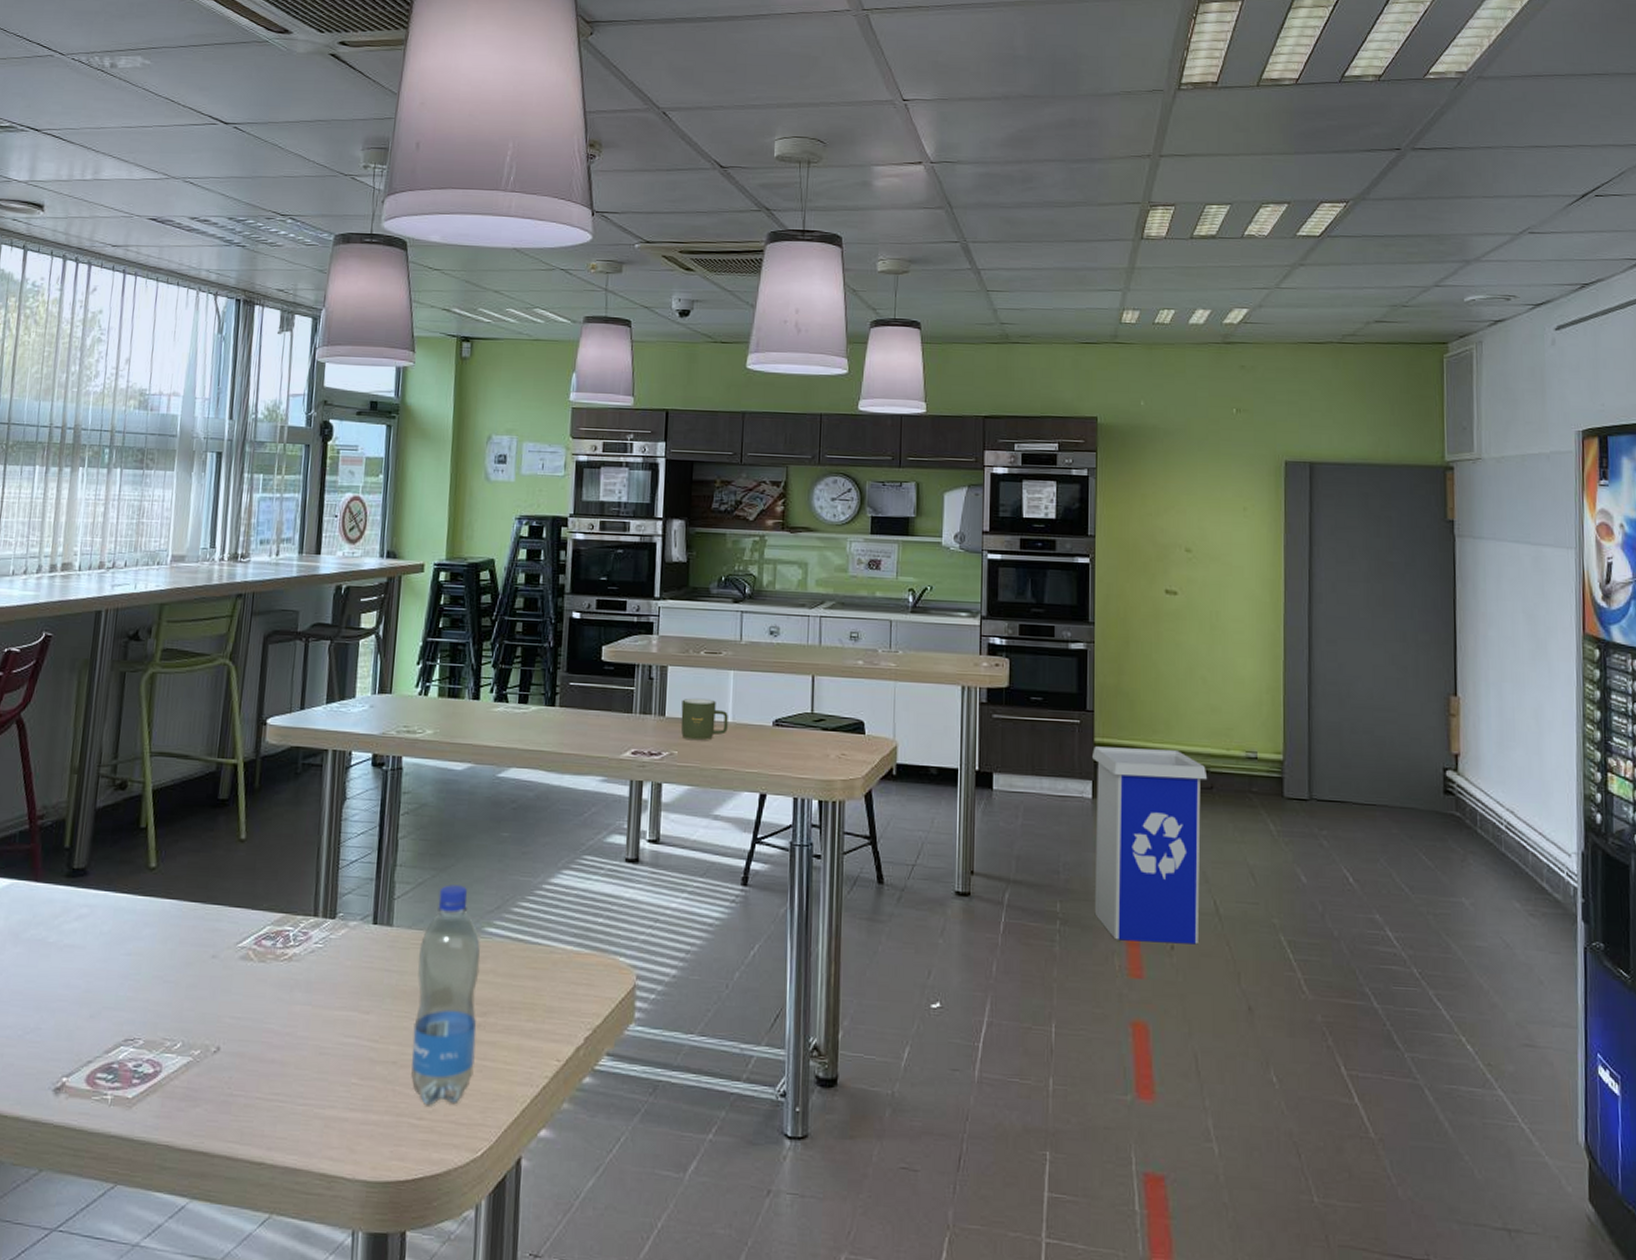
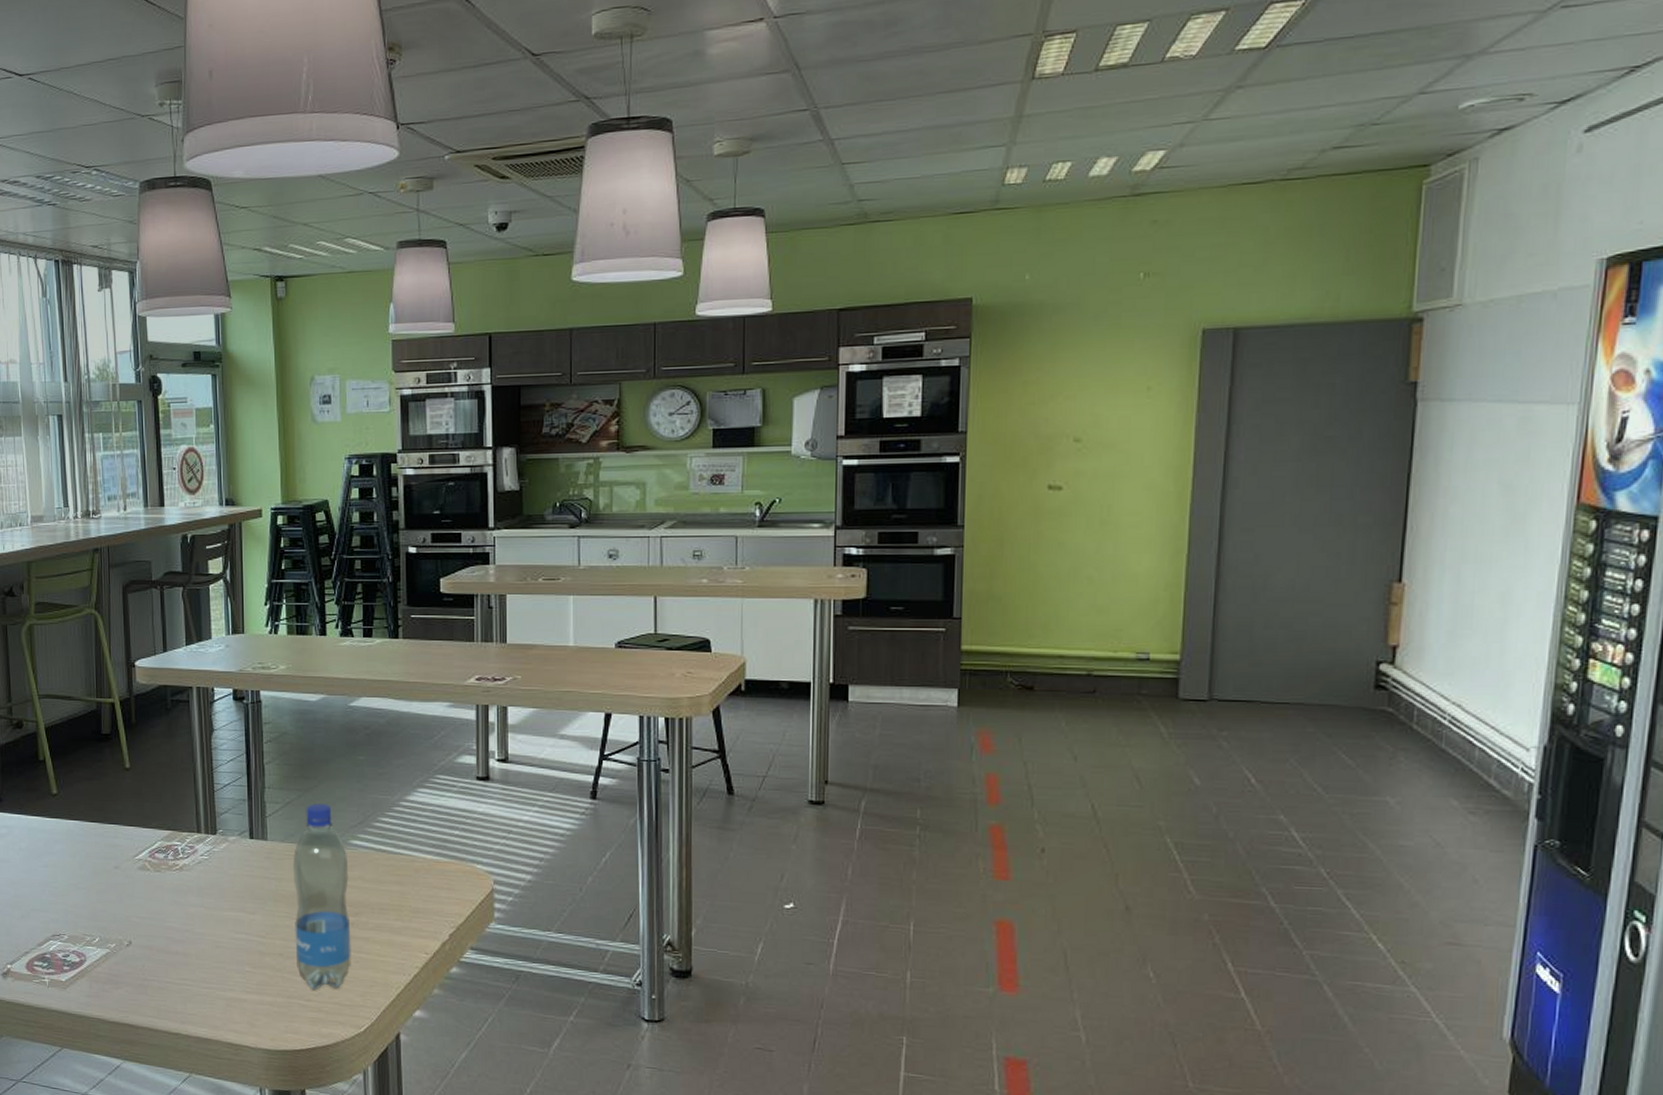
mug: present [680,698,728,741] -> none [522,624,570,665]
recycling bin: present [1092,746,1208,945] -> none [958,654,1090,847]

